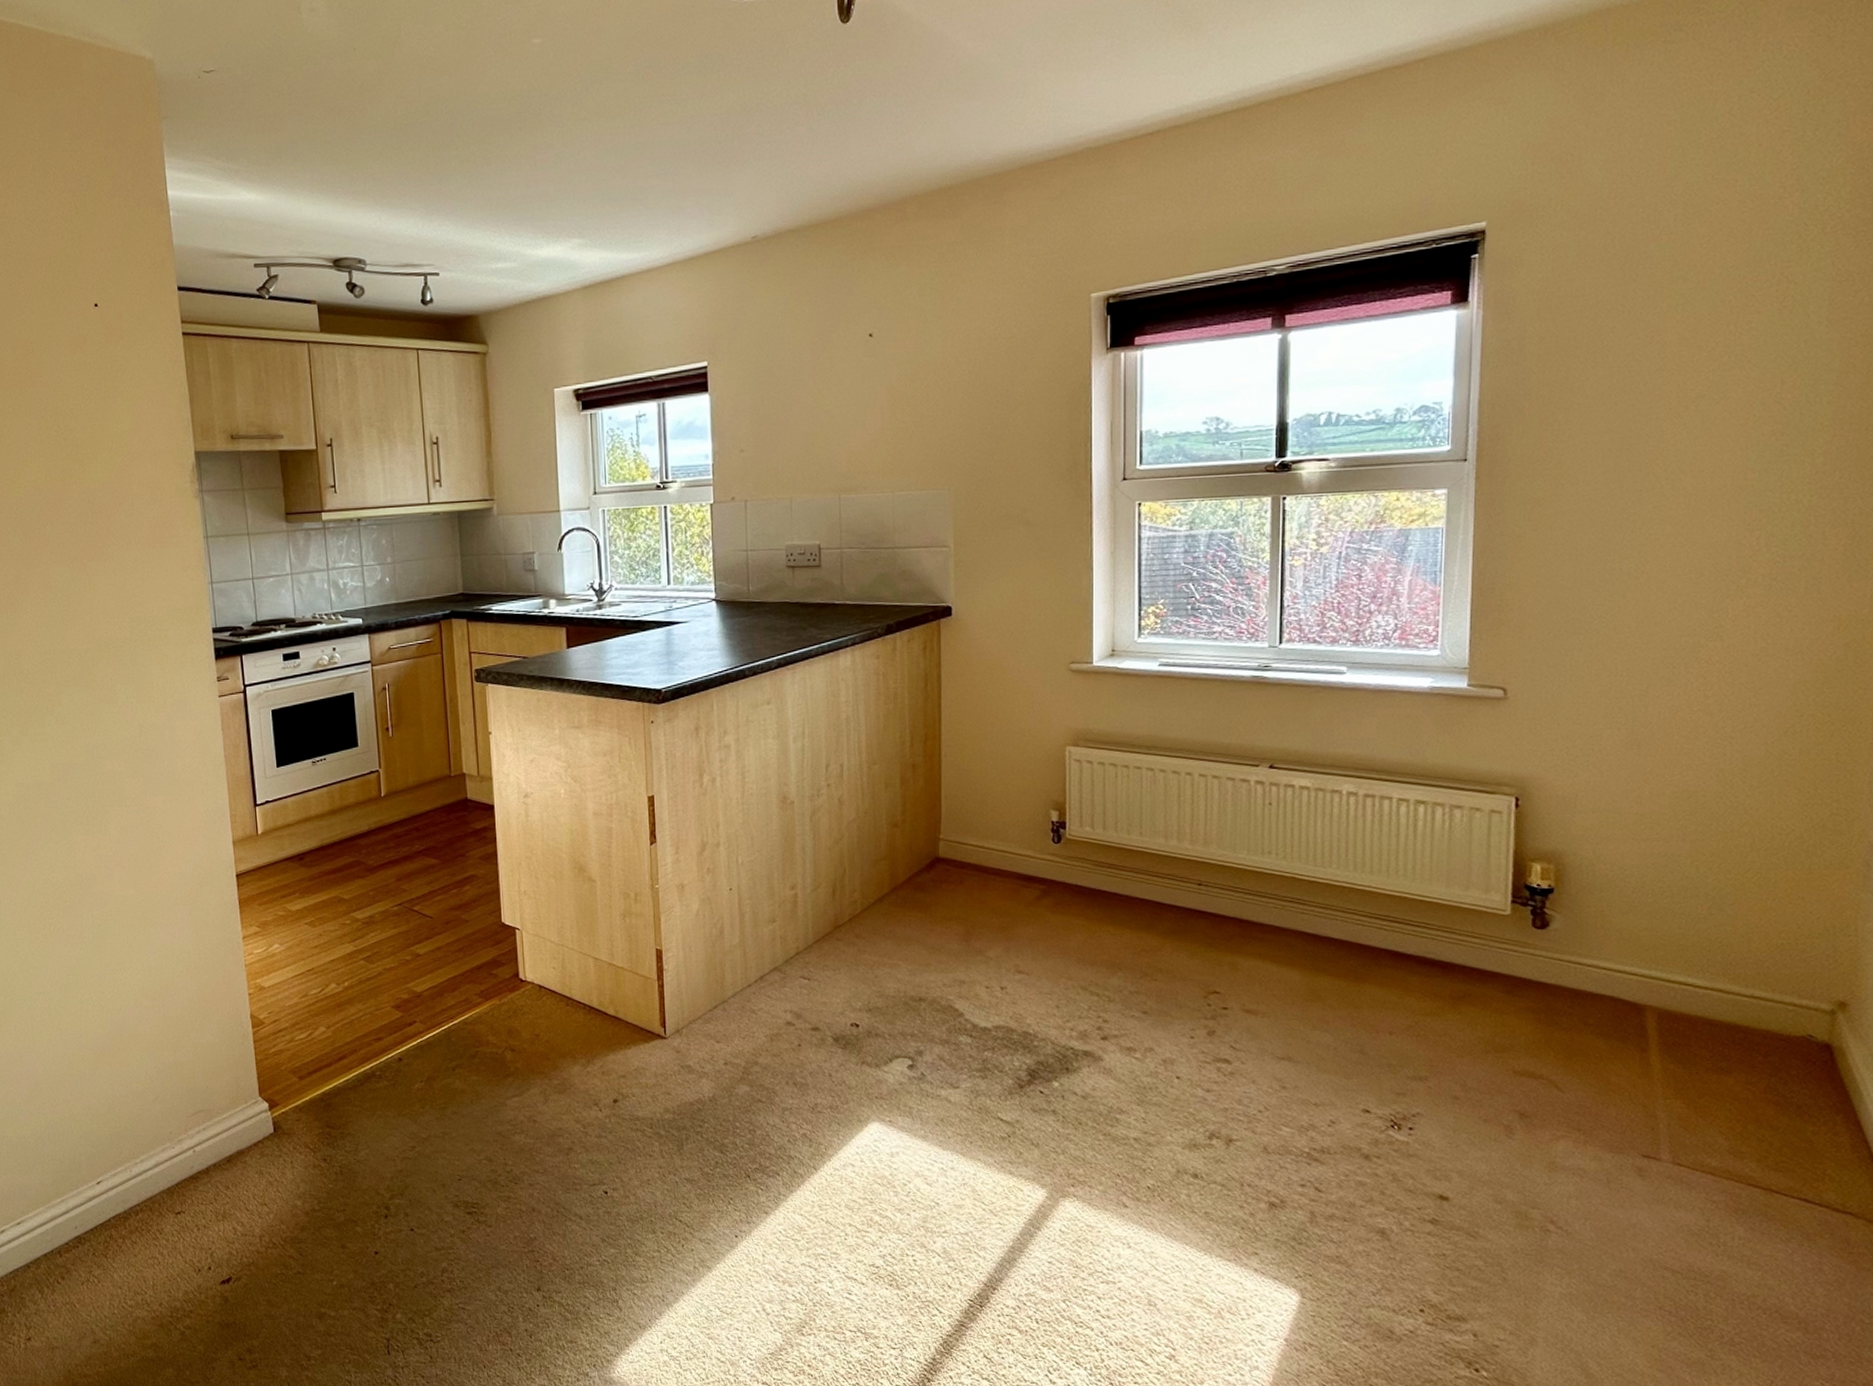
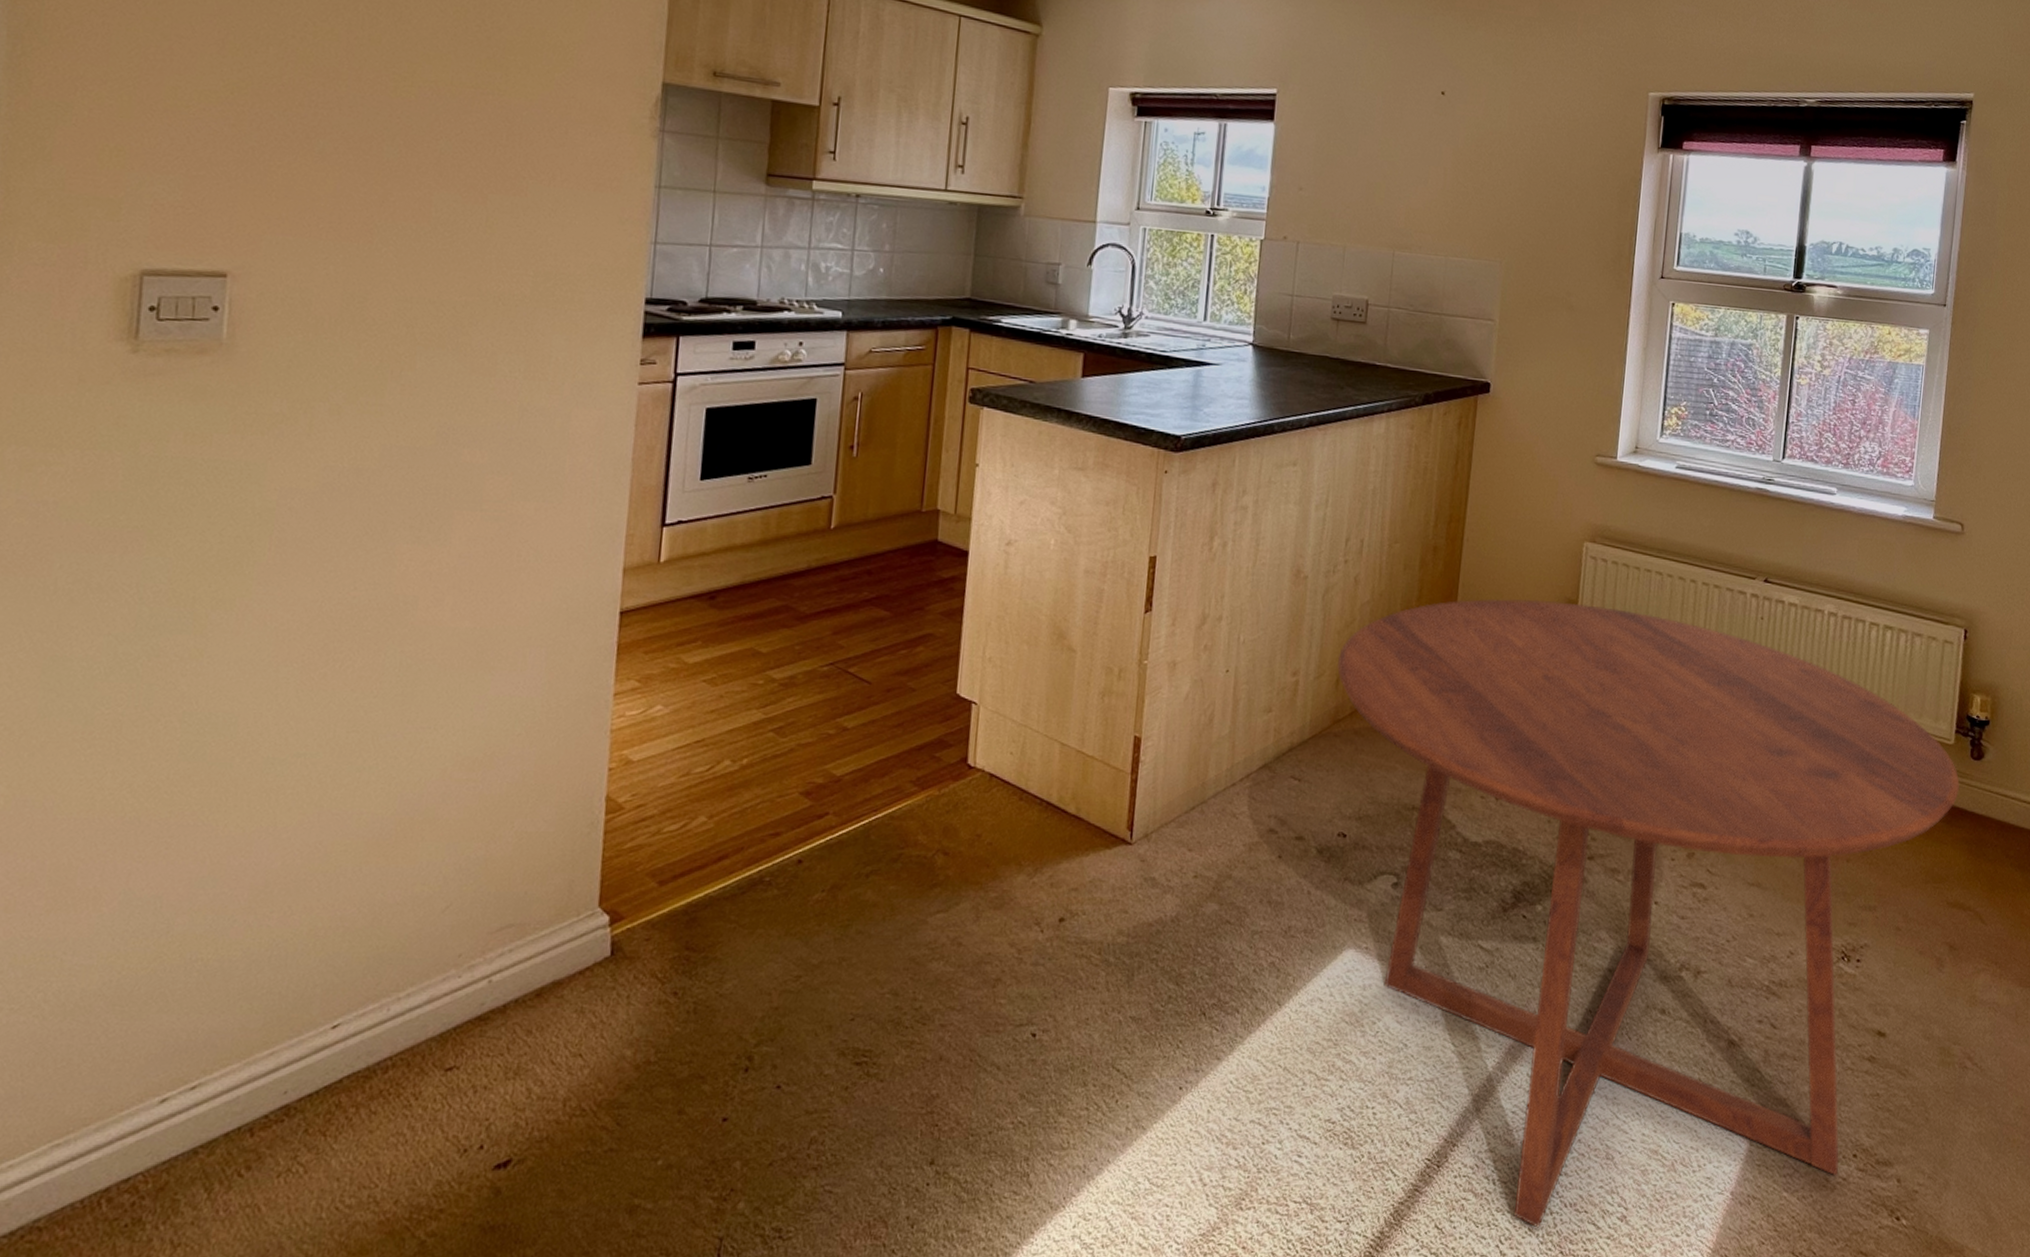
round table: none [831,804,1521,1362] -> present [1337,598,1960,1228]

